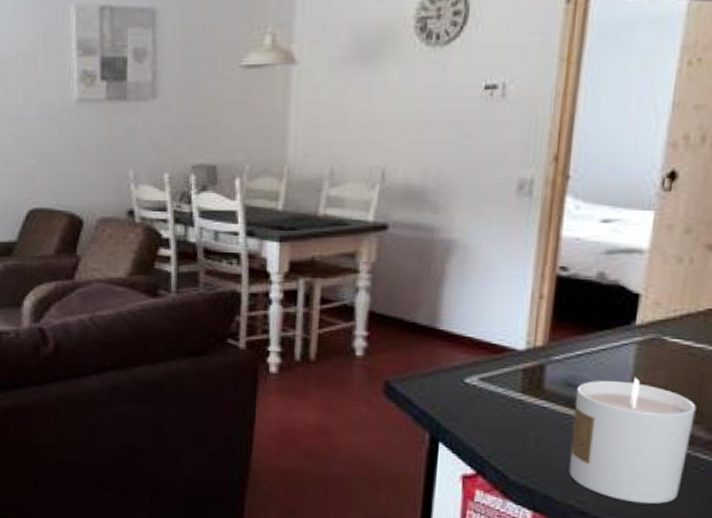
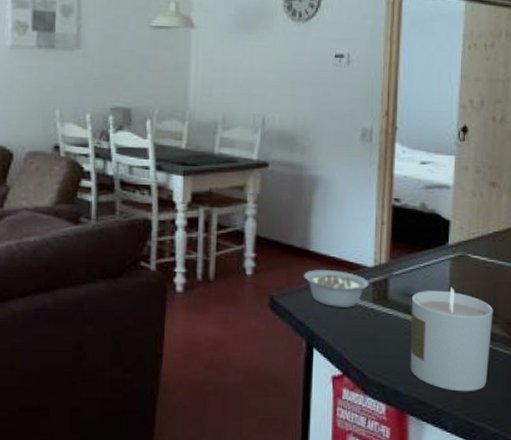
legume: none [430,352,518,397] -> present [304,270,369,308]

